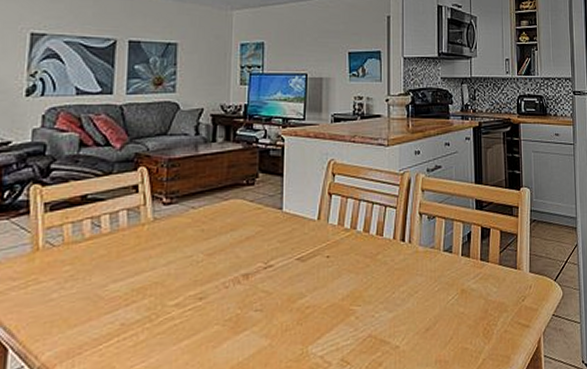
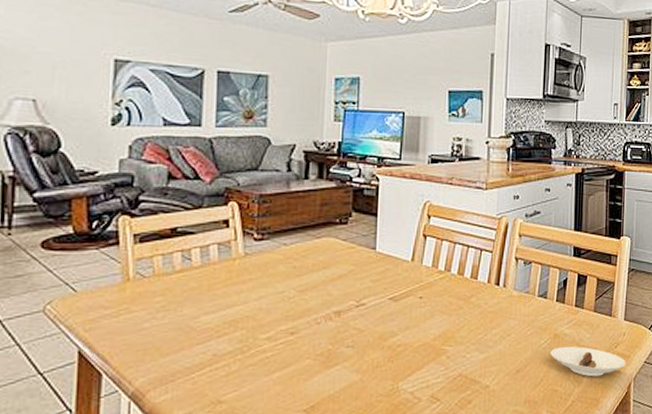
saucer: none [458,301,534,333] -> present [550,346,626,377]

